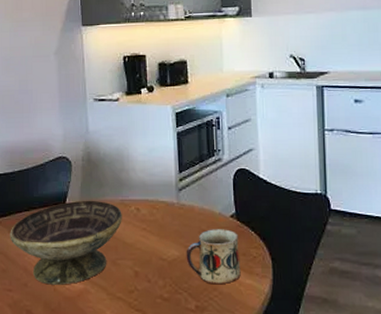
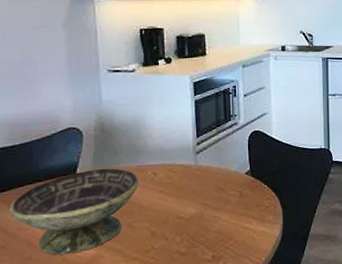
mug: present [186,229,241,285] -> none [203,185,255,235]

